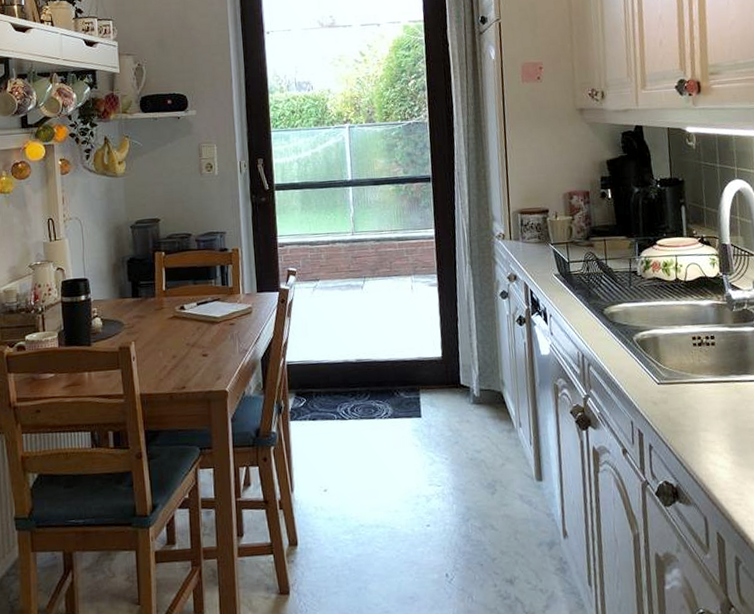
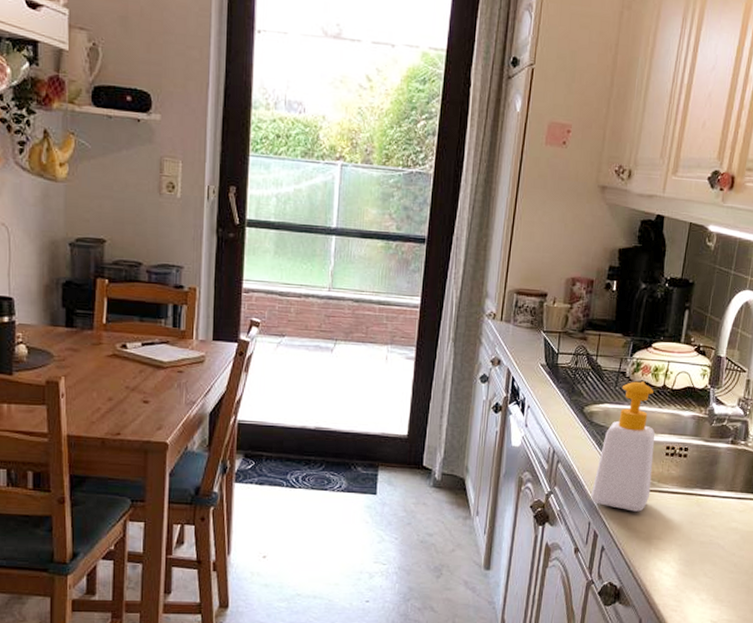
soap bottle: none [627,277,687,406] -> present [591,381,656,512]

